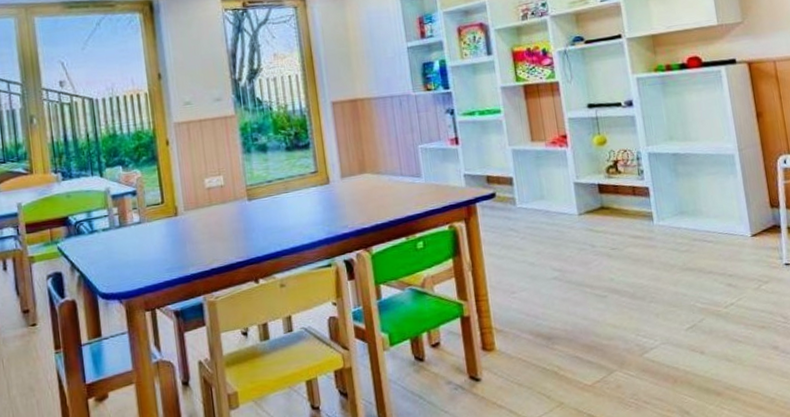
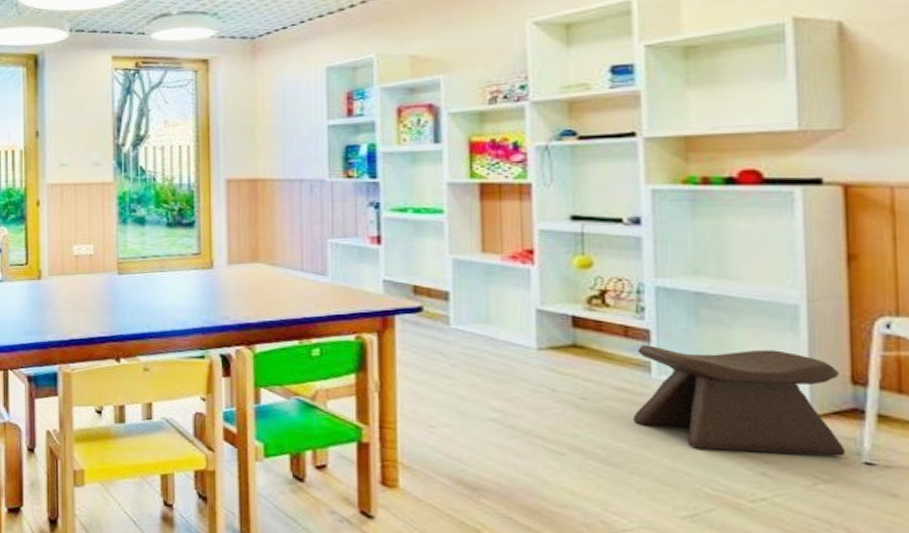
stool: none [643,190,774,274] -> present [632,345,846,457]

